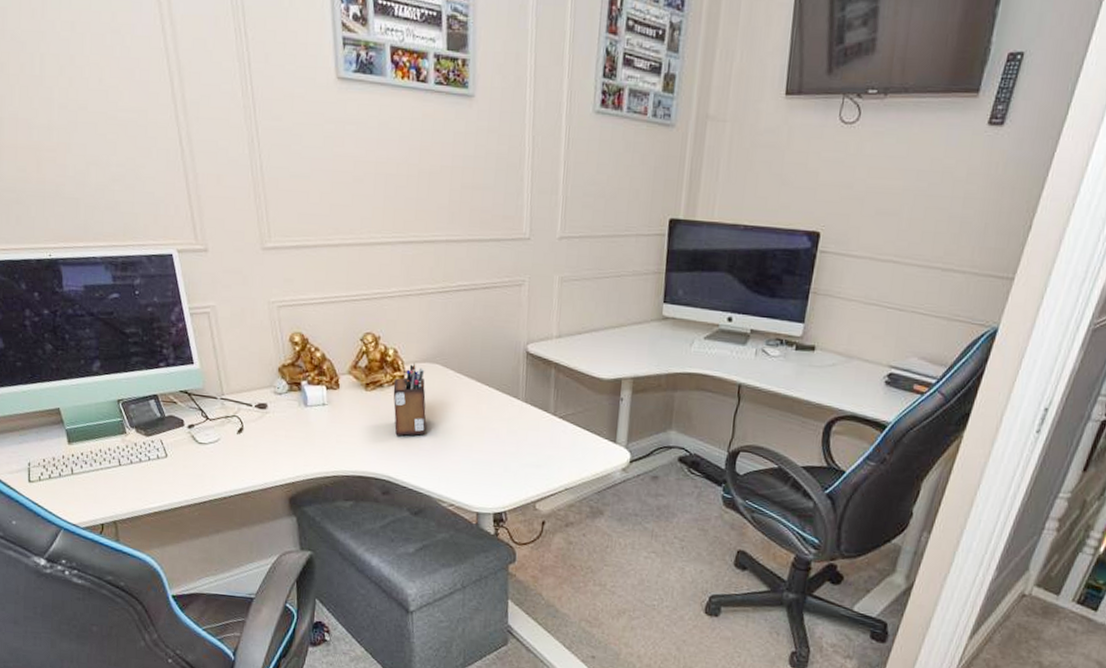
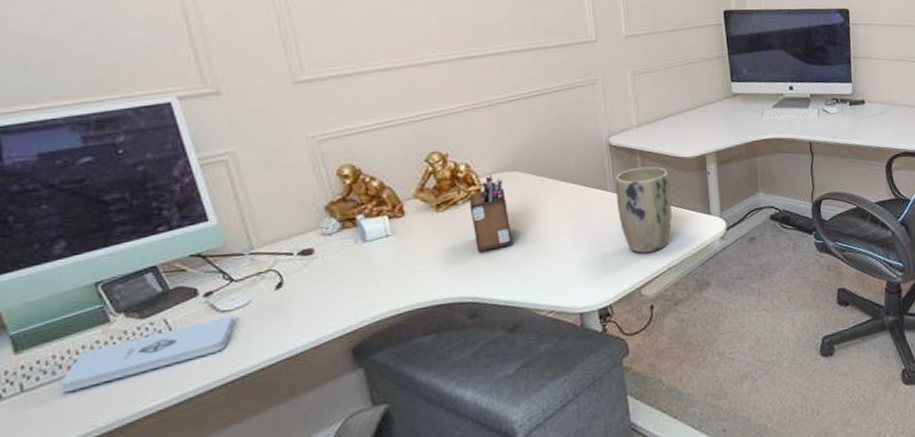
notepad: none [94,447,208,482] -> present [59,315,235,392]
plant pot: none [525,380,581,469] -> present [615,166,672,253]

